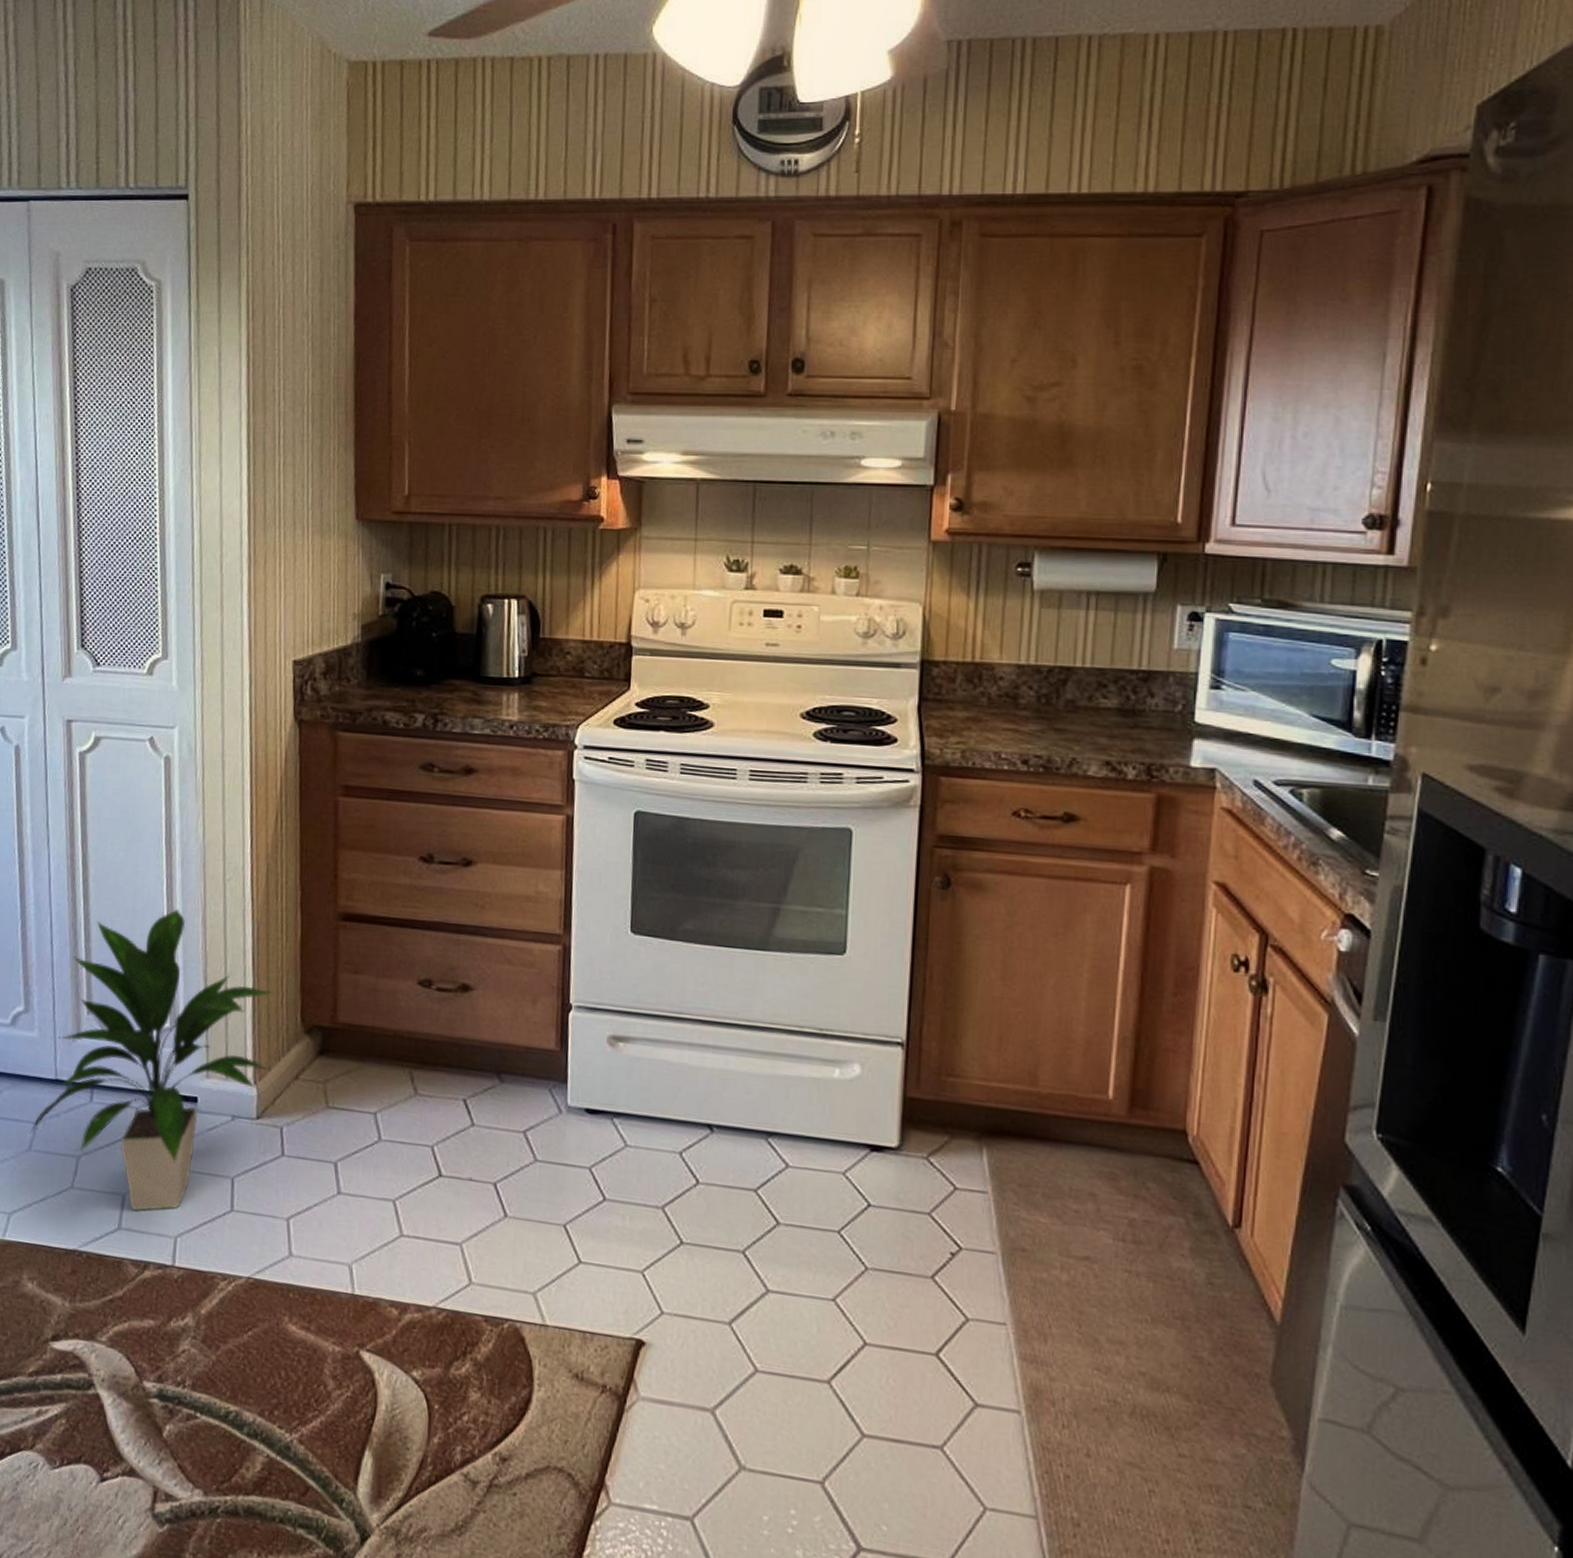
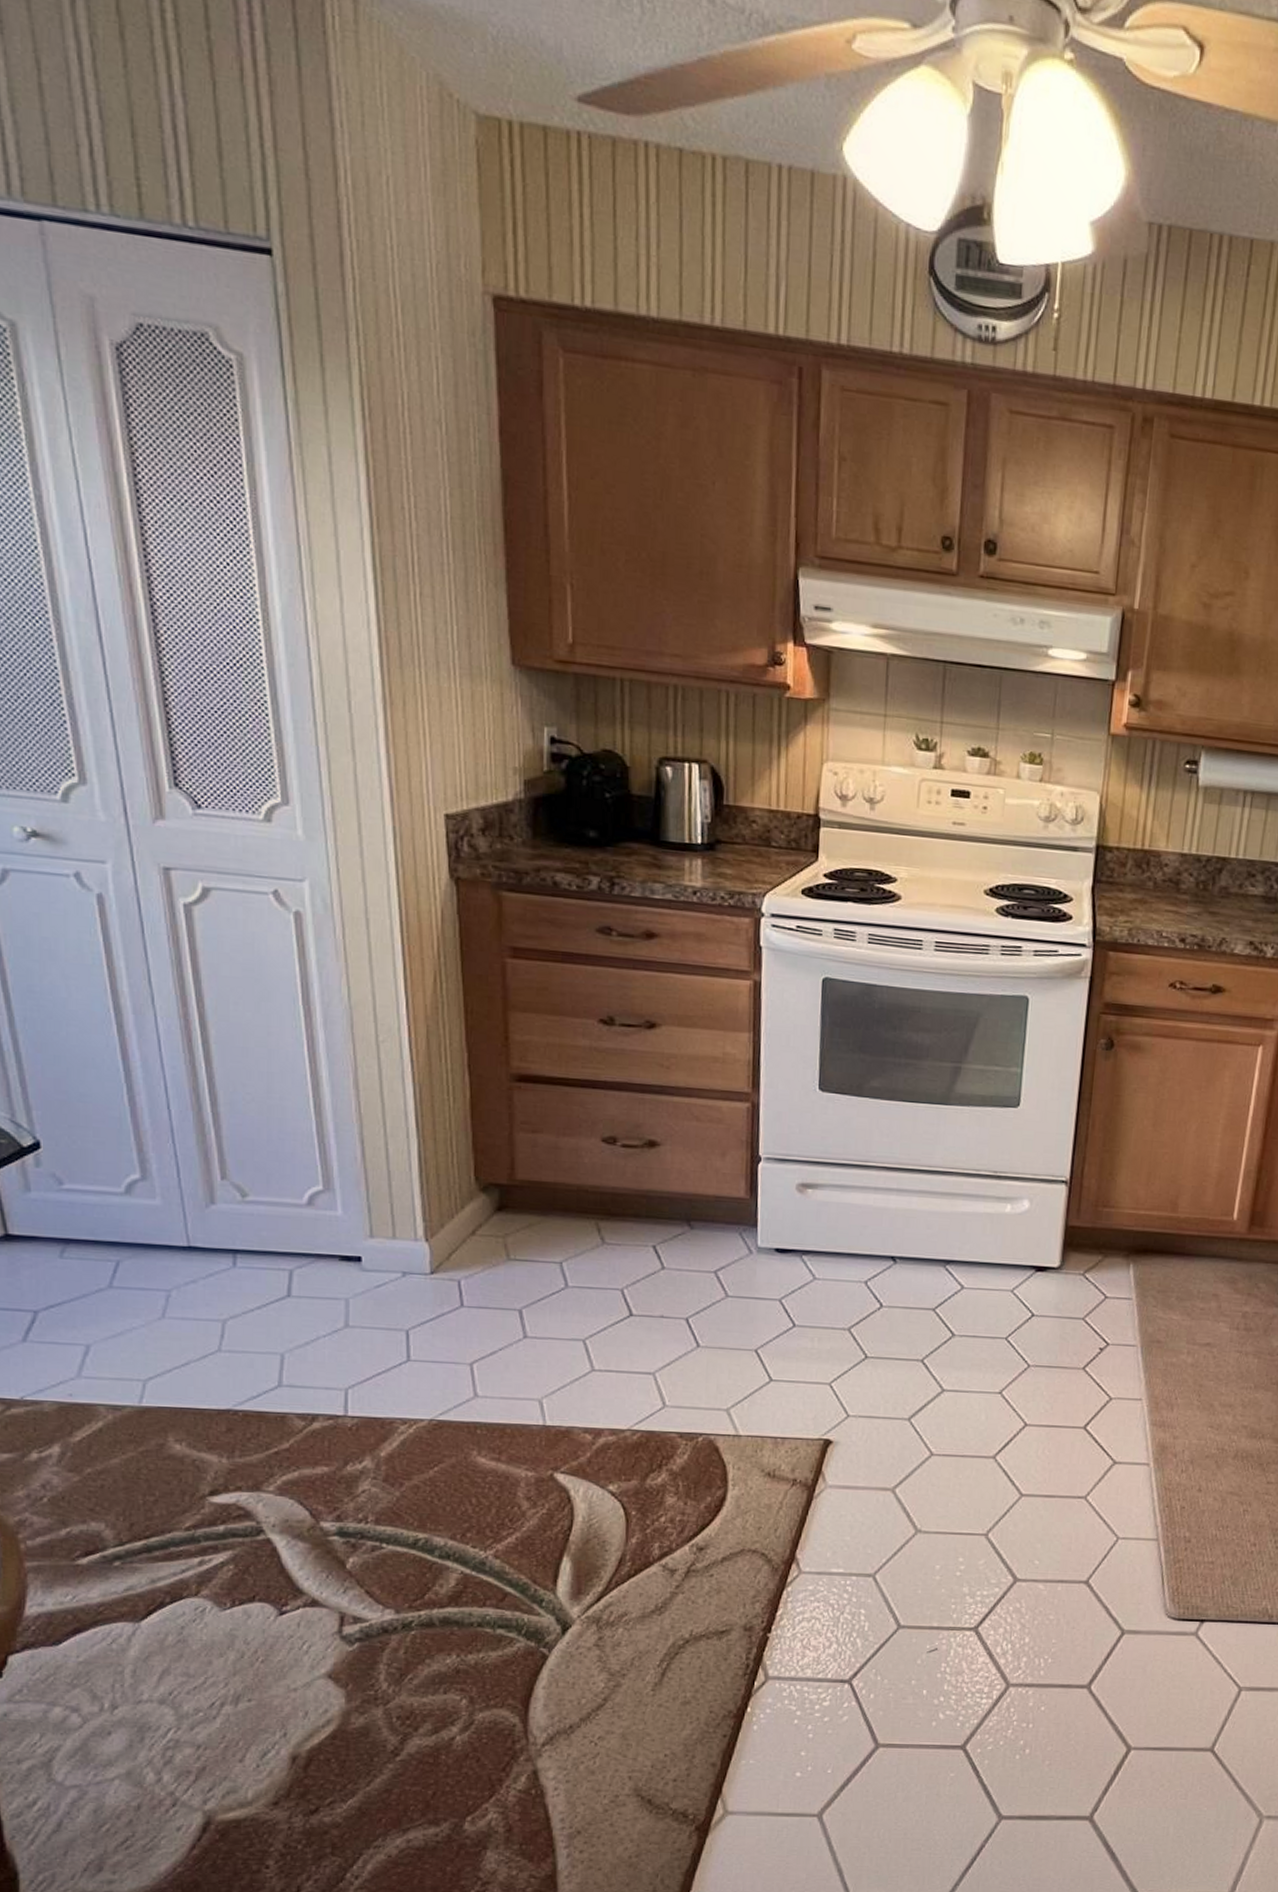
indoor plant: present [30,909,275,1212] -> none [161,1071,443,1368]

